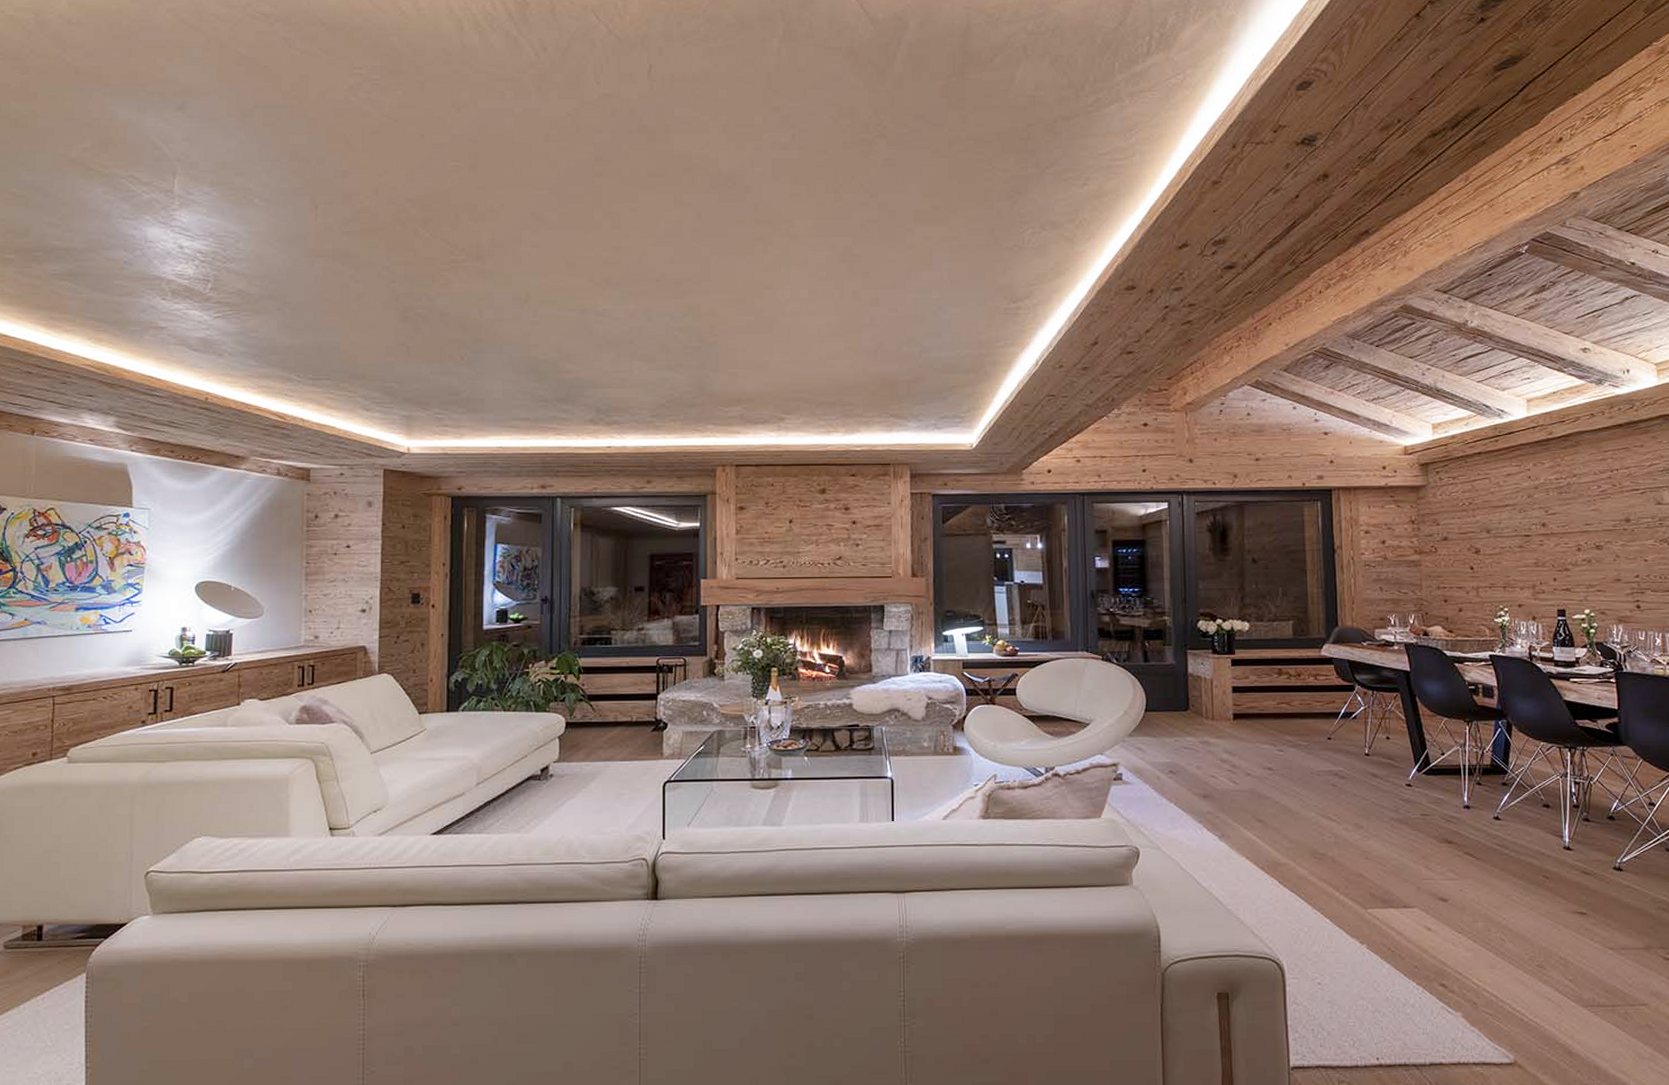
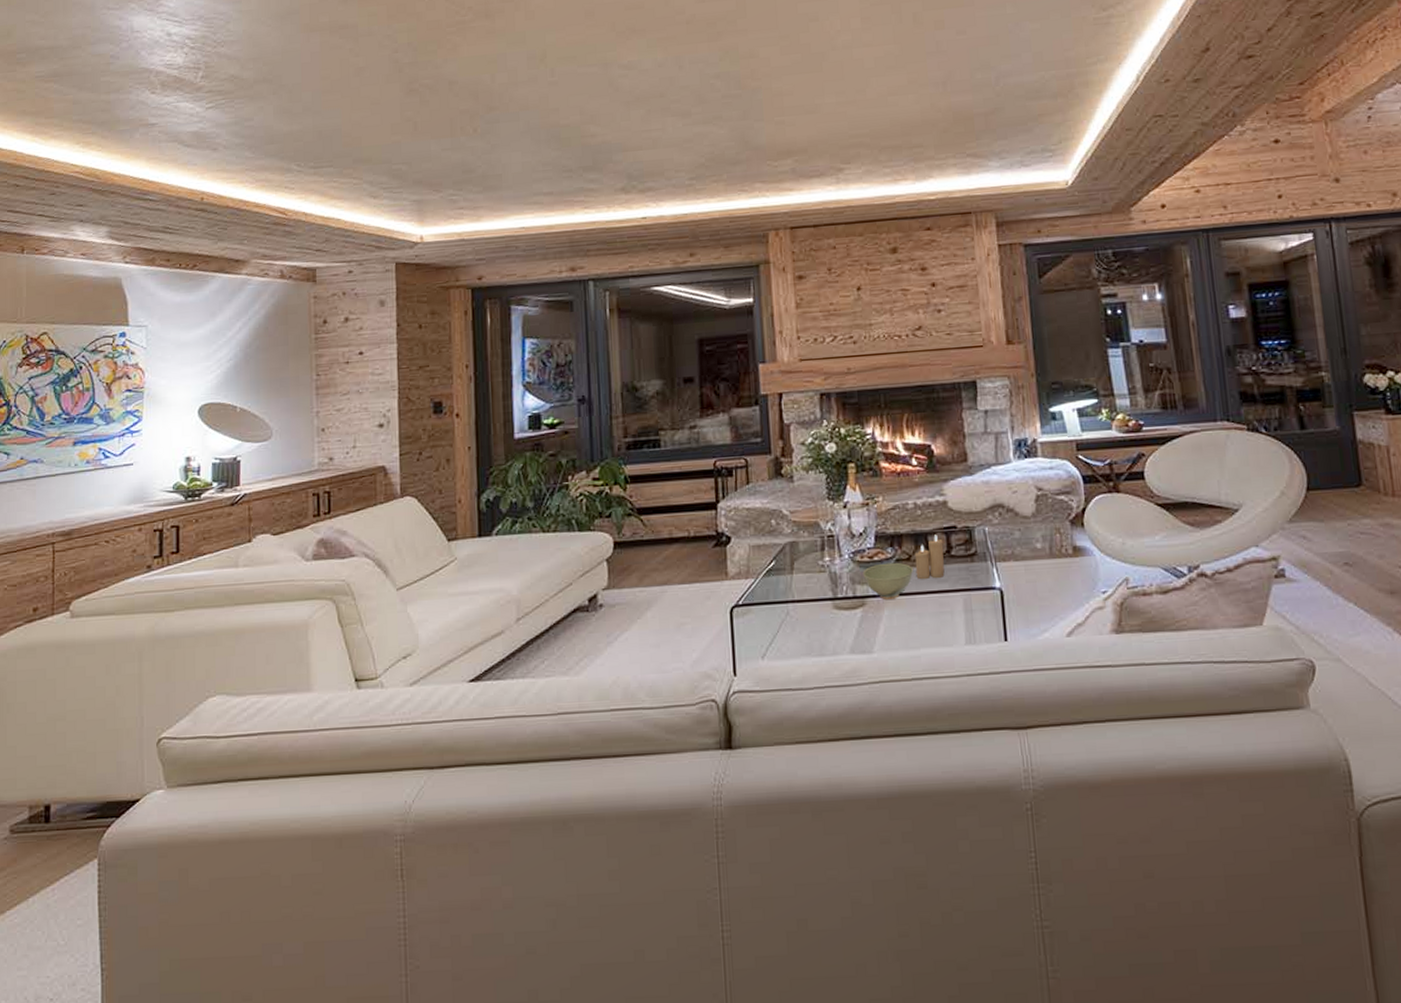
bowl: none [778,752,820,783] -> present [862,562,913,601]
candle: none [822,731,847,768] -> present [914,534,945,580]

